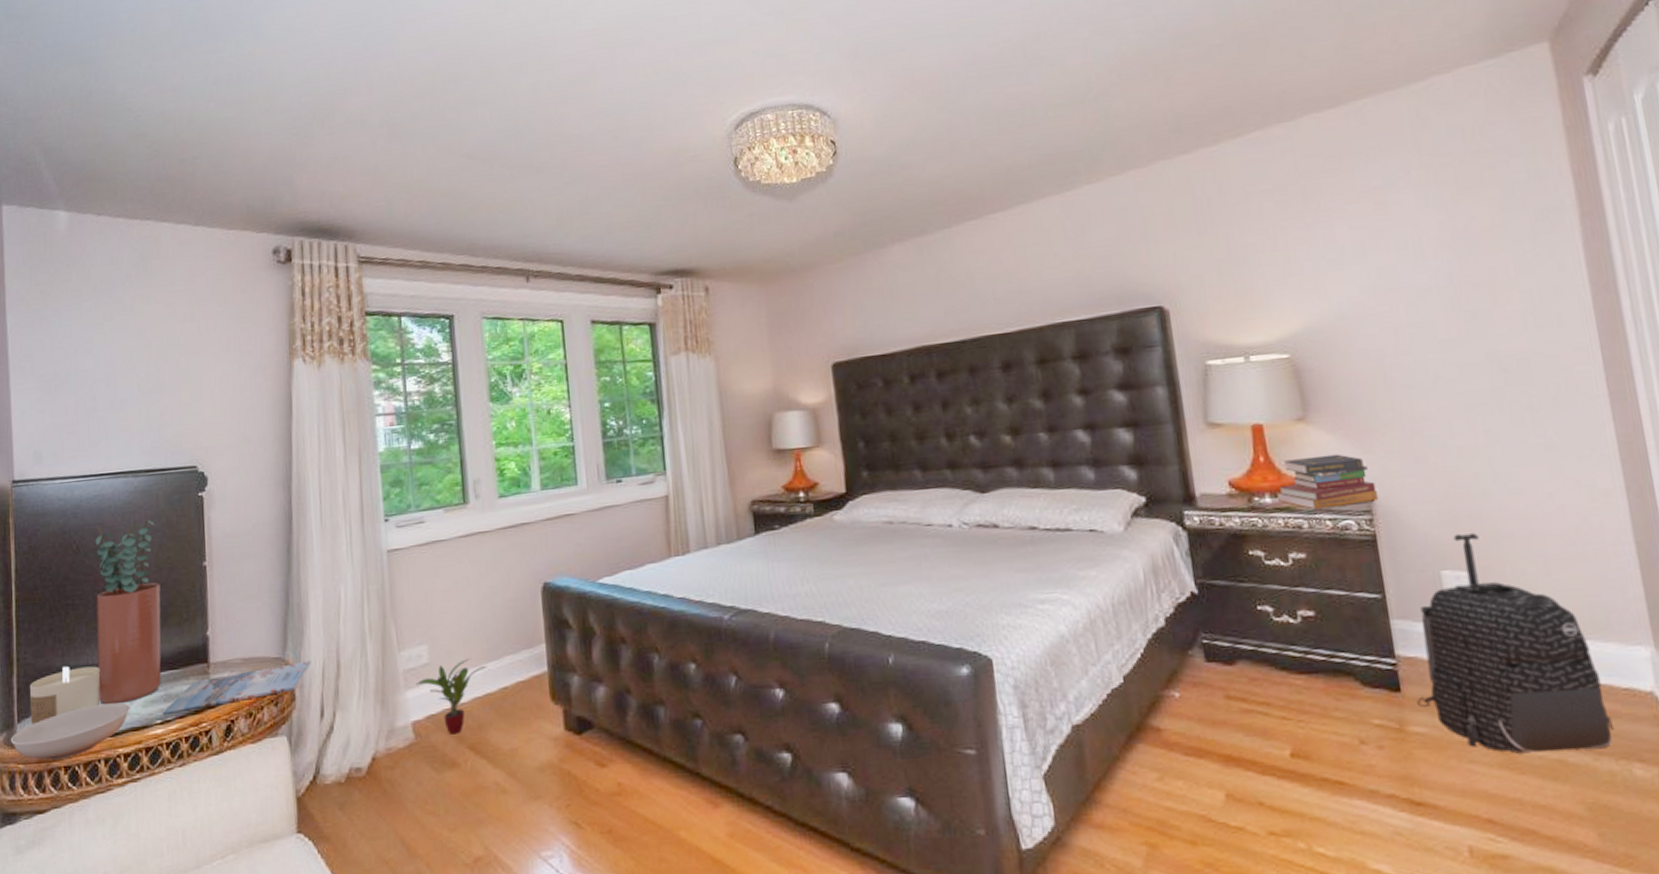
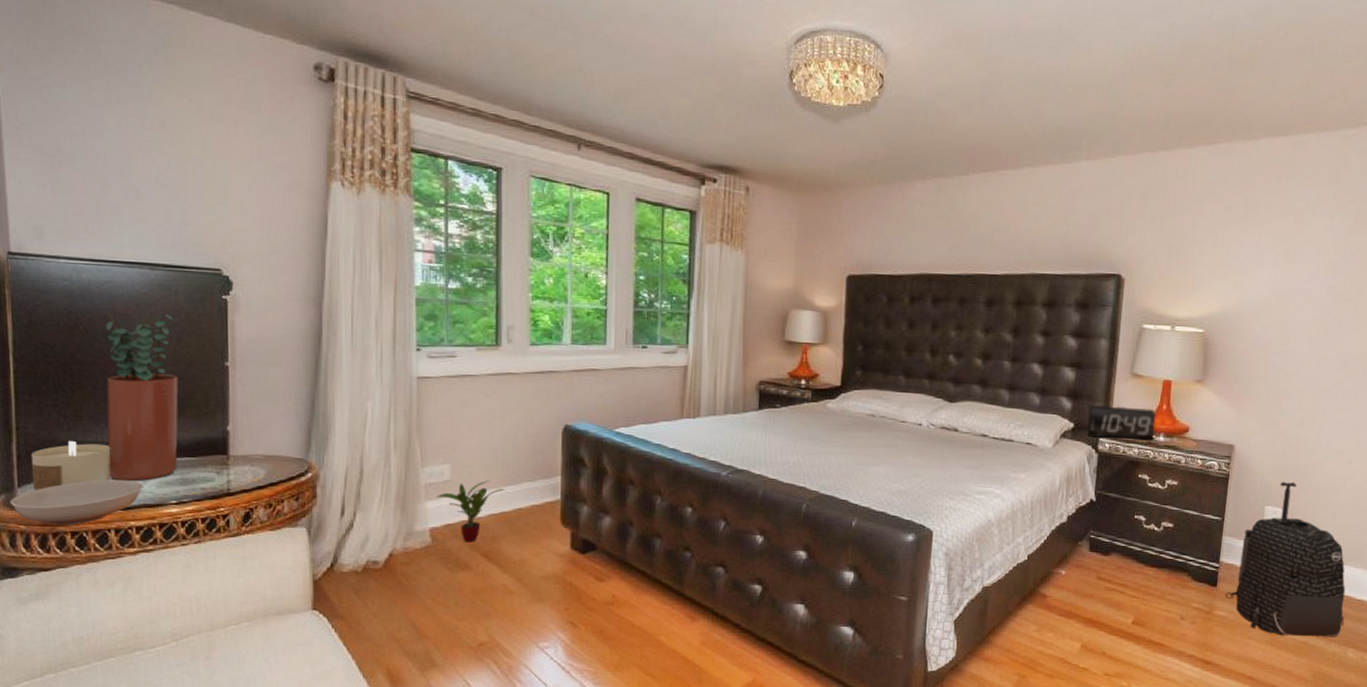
magazine: present [163,660,312,716] -> none [178,464,335,497]
alarm clock: none [1160,463,1258,512] -> present [1086,405,1156,441]
books: present [1275,454,1380,510] -> none [1168,410,1239,451]

